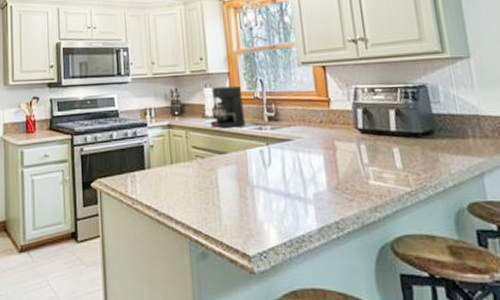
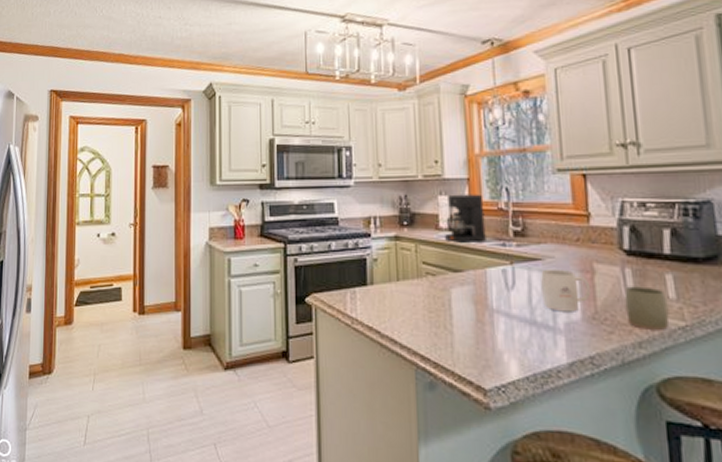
mug: none [292,147,334,185] -> present [541,269,592,312]
mug: none [360,159,398,196] -> present [624,286,670,330]

